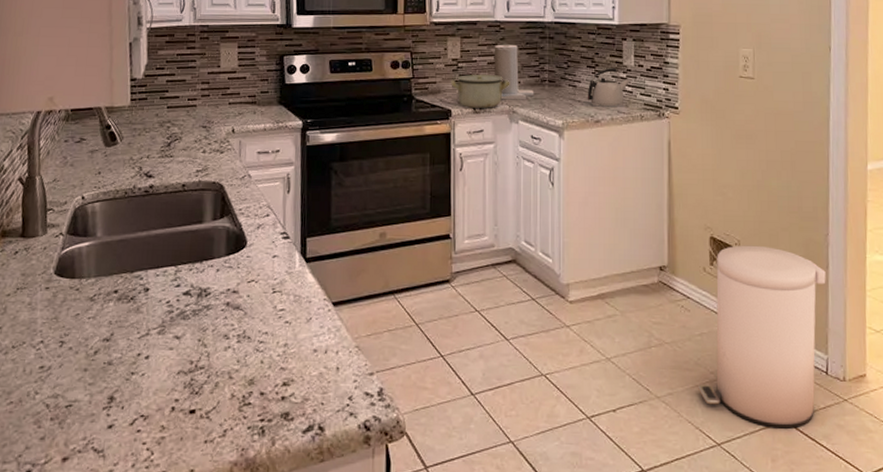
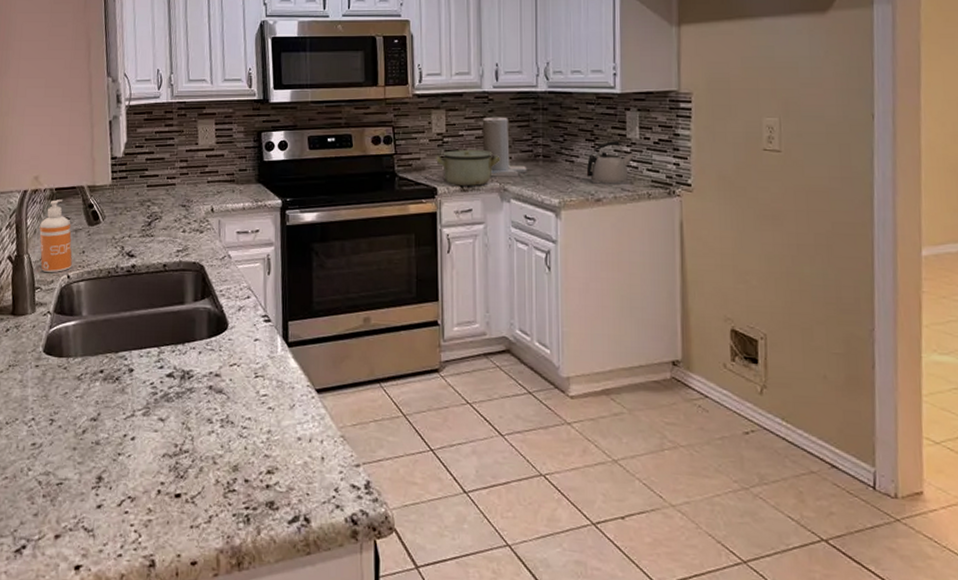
soap dispenser: none [53,121,88,194] -> present [39,199,72,273]
pedal bin: present [697,245,826,429] -> none [718,339,872,549]

